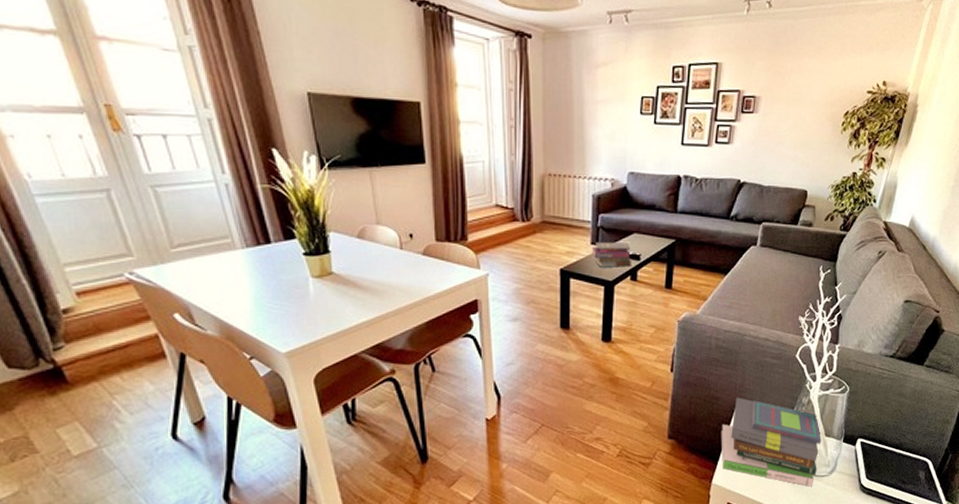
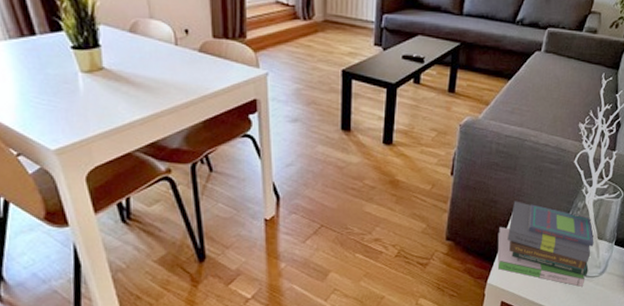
books: present [593,241,631,268] -> none [376,43,415,70]

